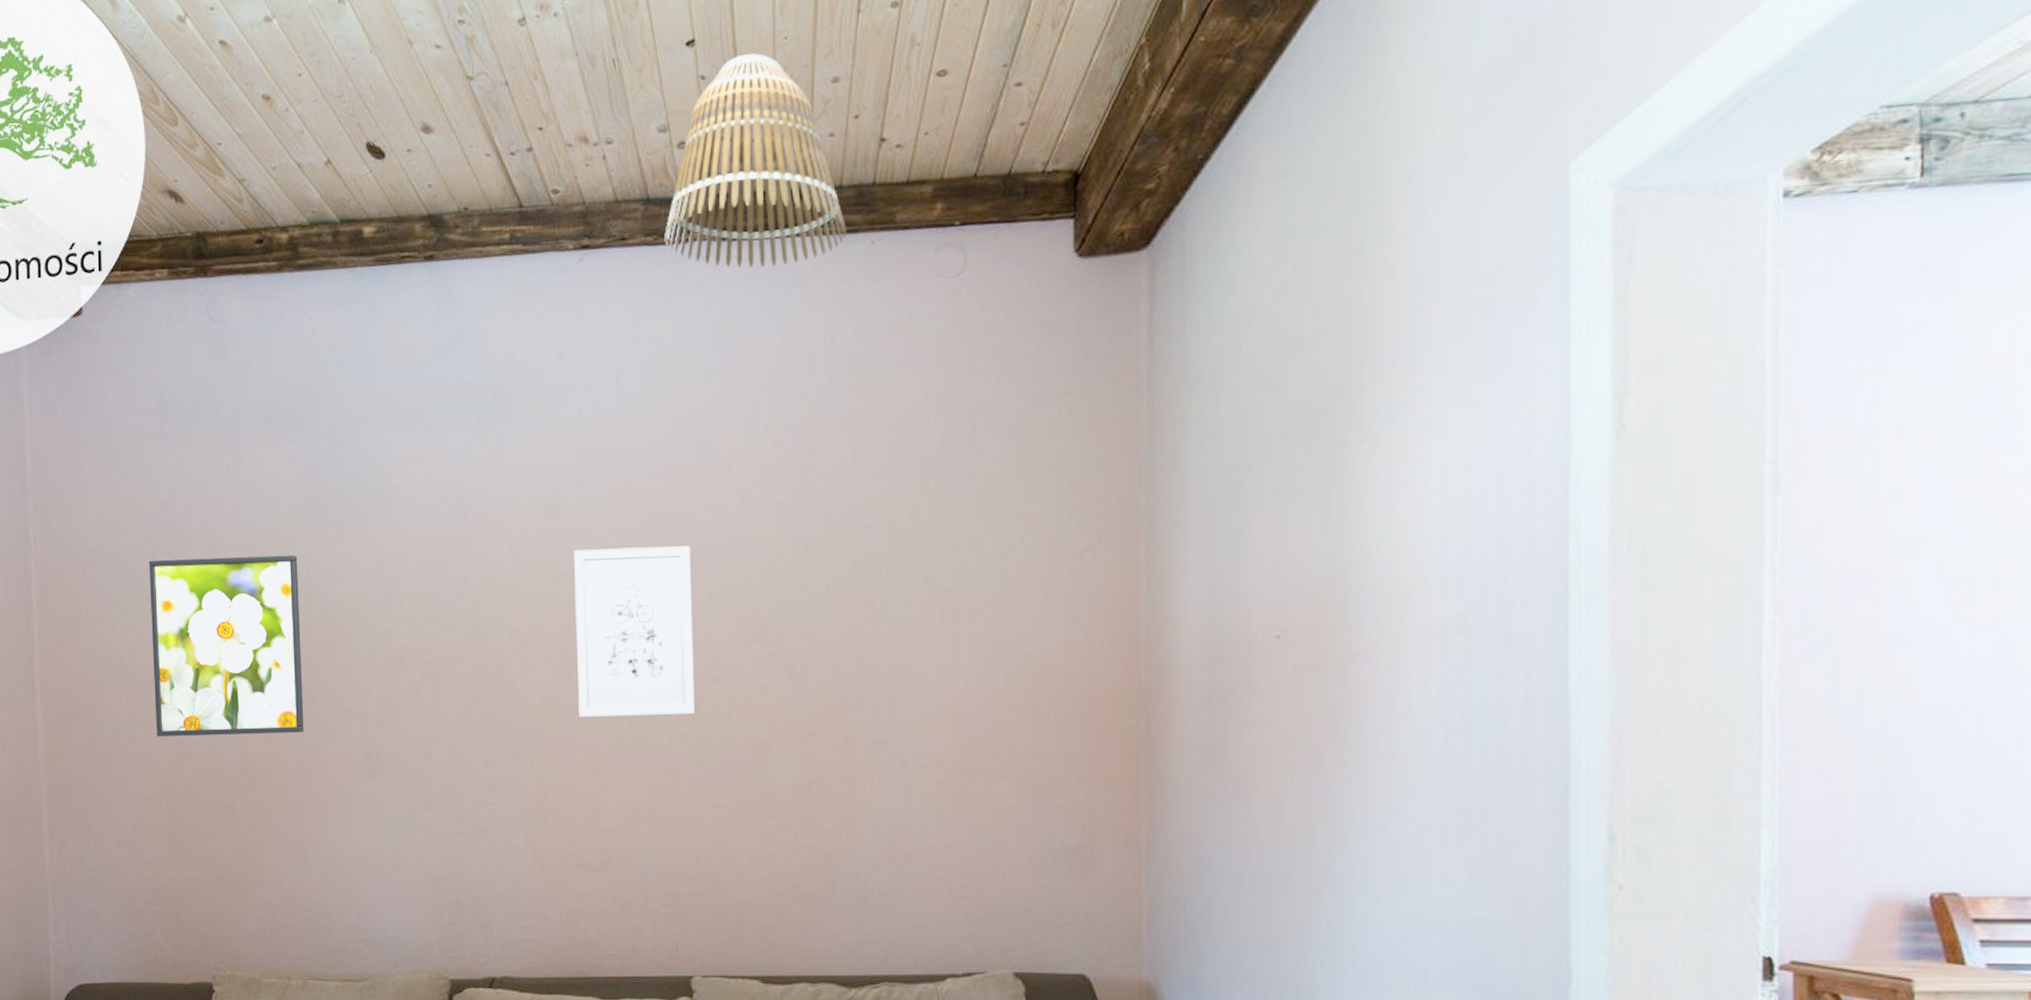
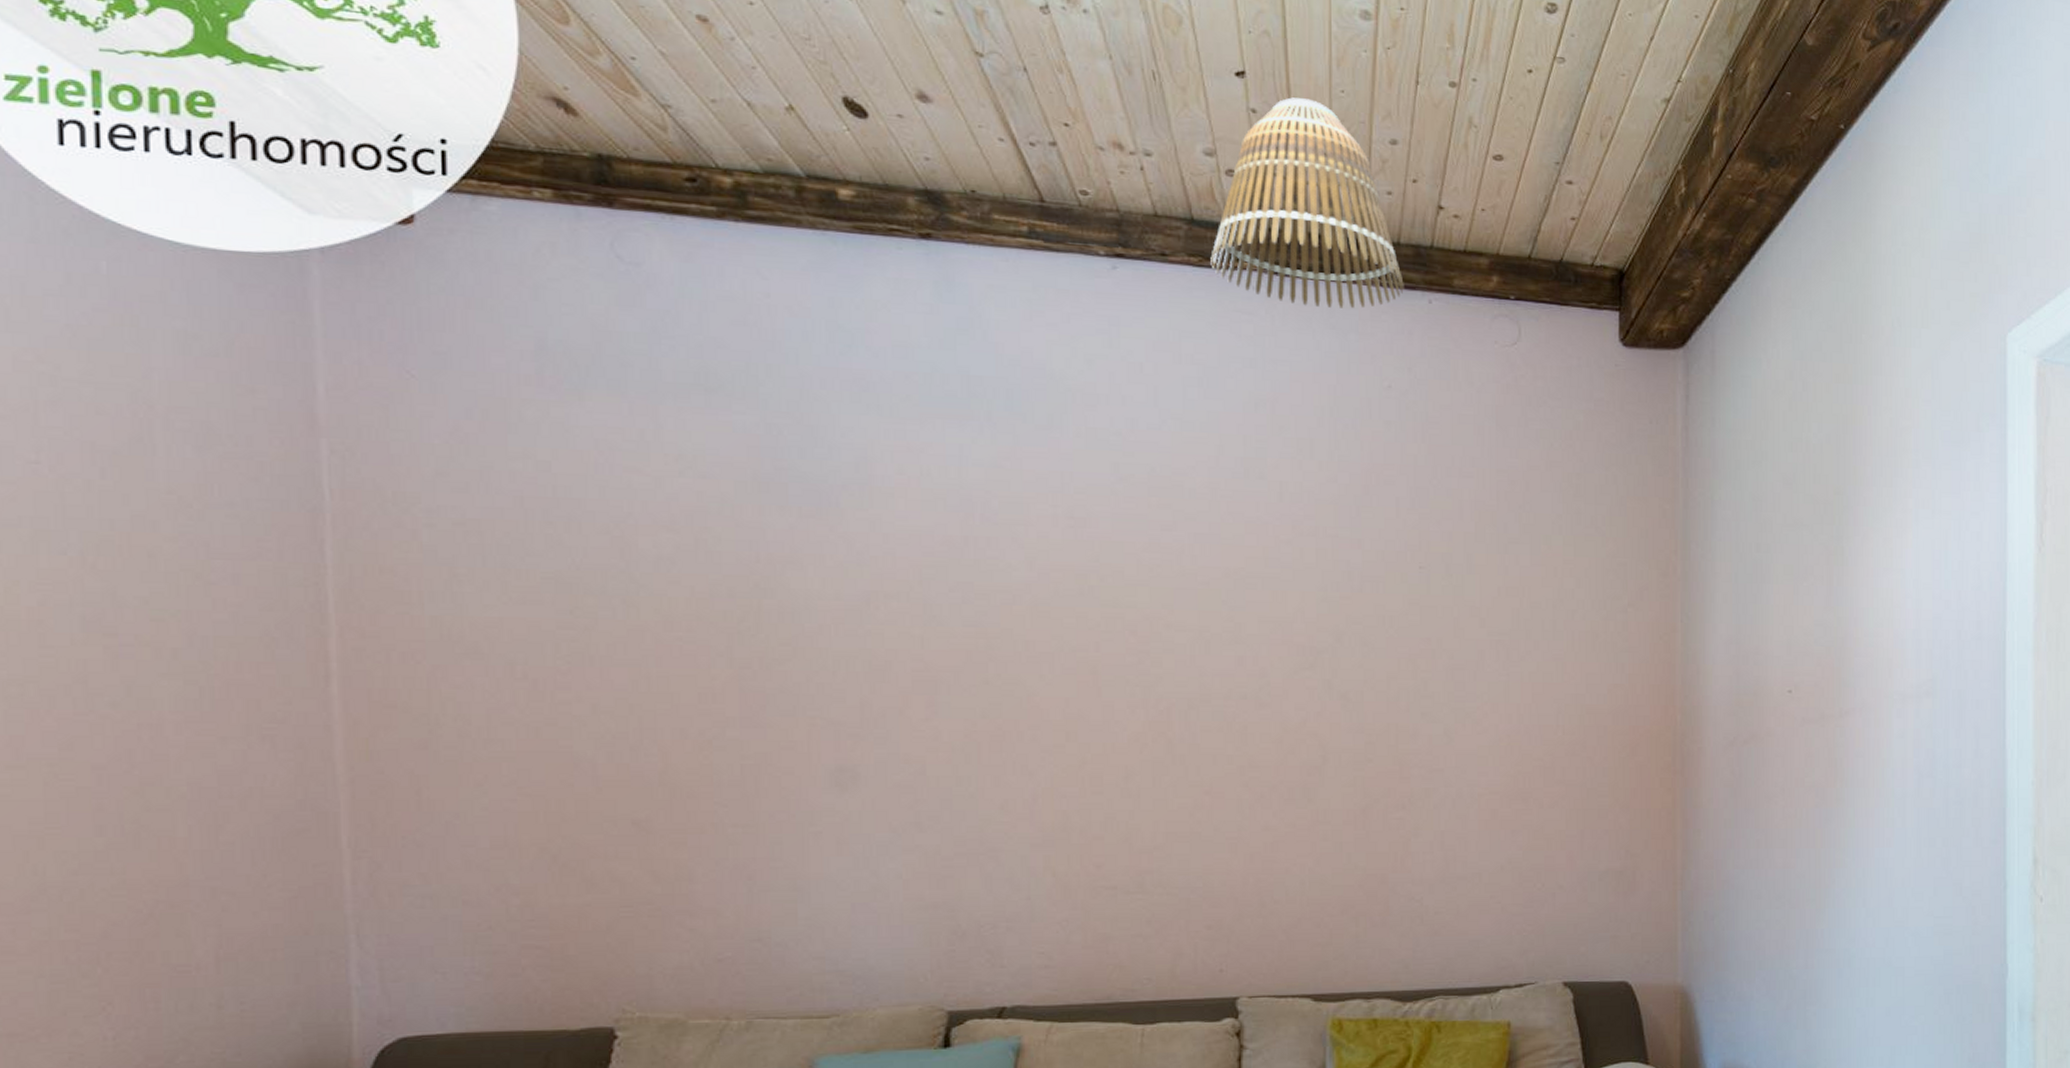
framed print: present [149,554,304,736] -> none [519,529,752,740]
wall art: present [574,546,695,718] -> none [1104,563,1242,738]

